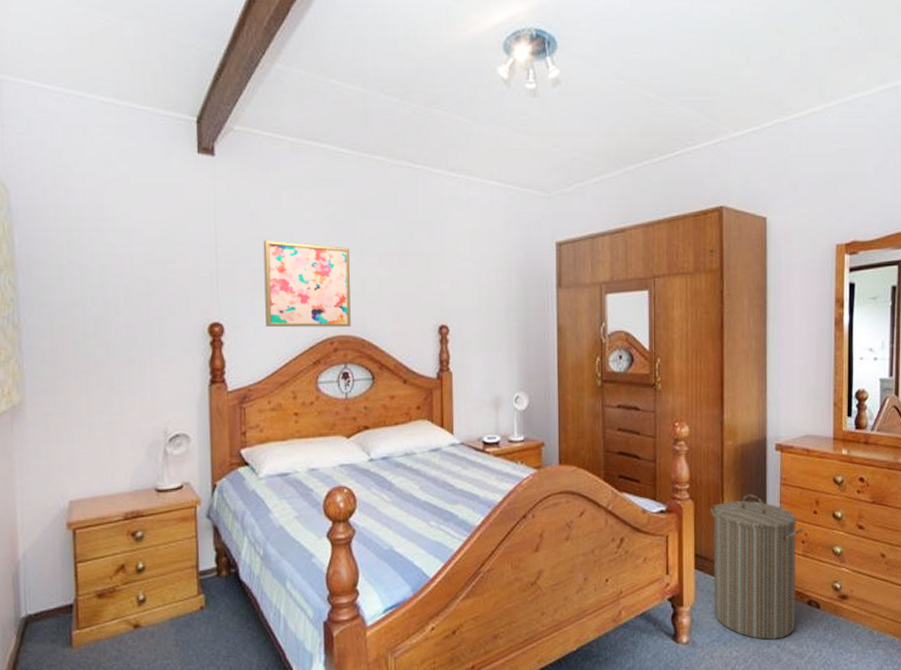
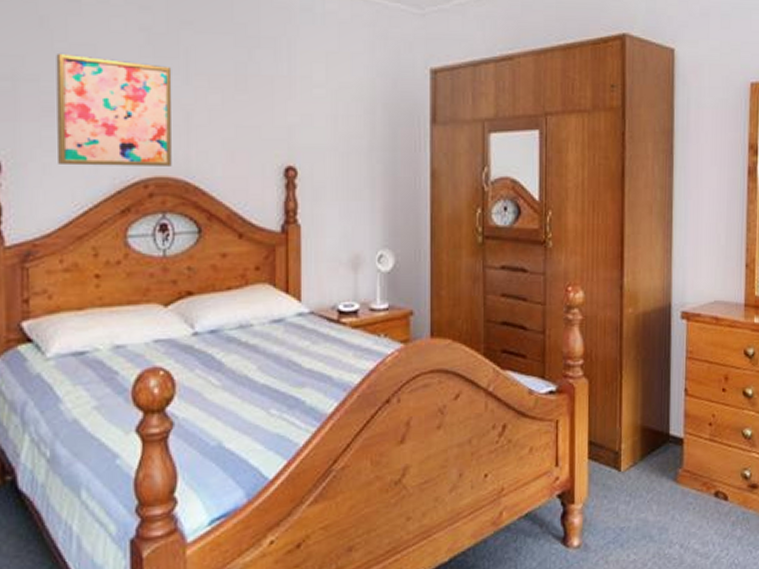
laundry hamper: present [711,494,804,640] -> none [608,370,712,539]

